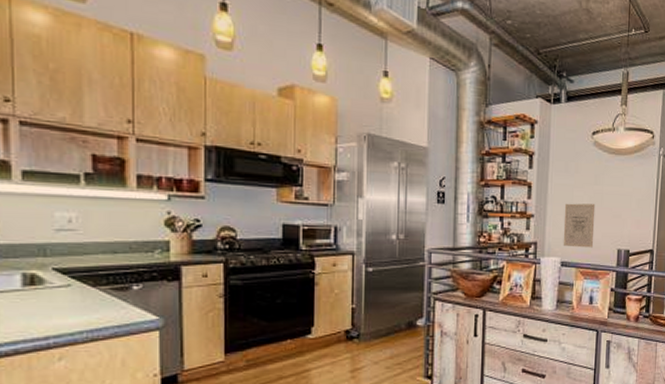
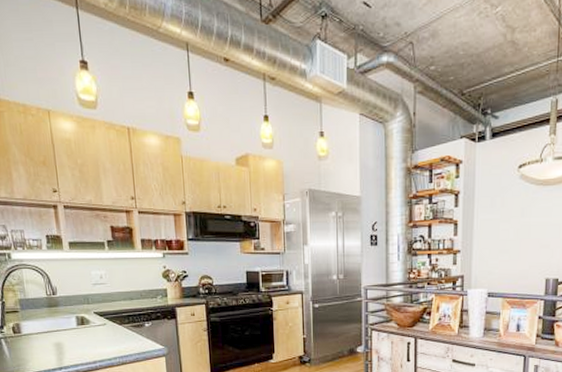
wall art: present [563,203,596,248] -> none [489,236,522,279]

